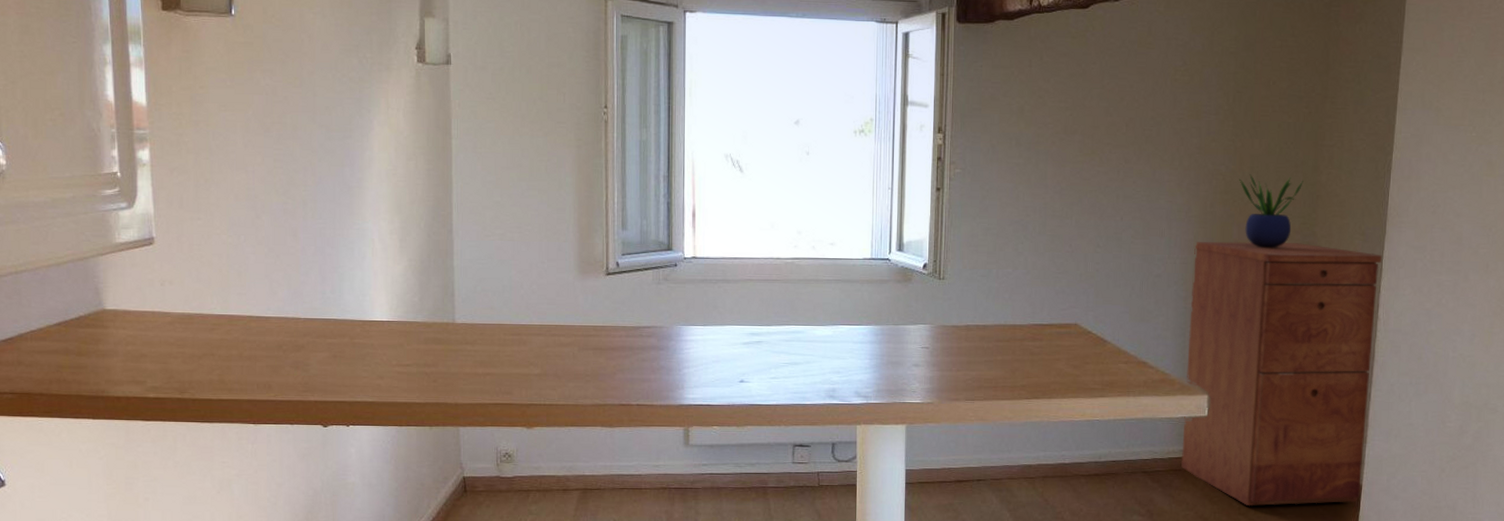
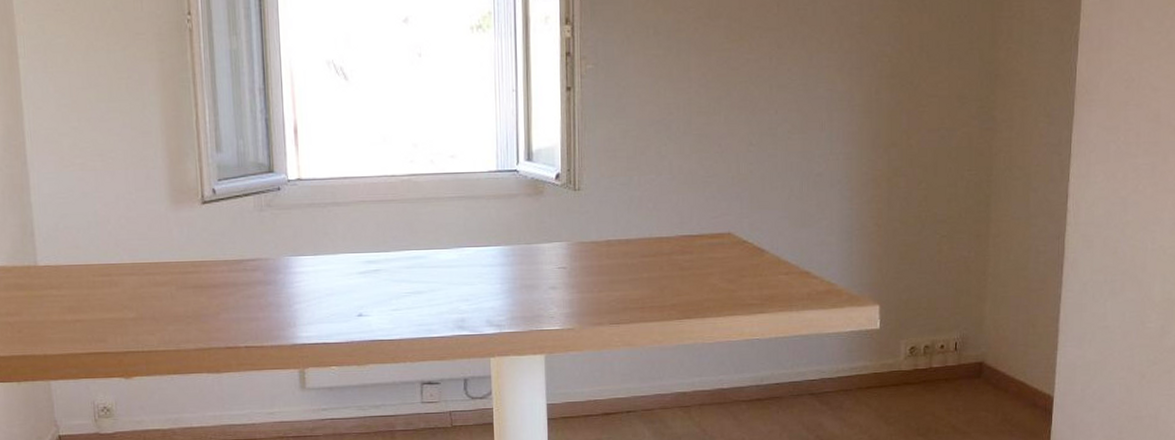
filing cabinet: present [1180,241,1383,507] -> none [851,129,1071,427]
potted plant: present [1239,174,1303,248] -> none [907,54,980,137]

